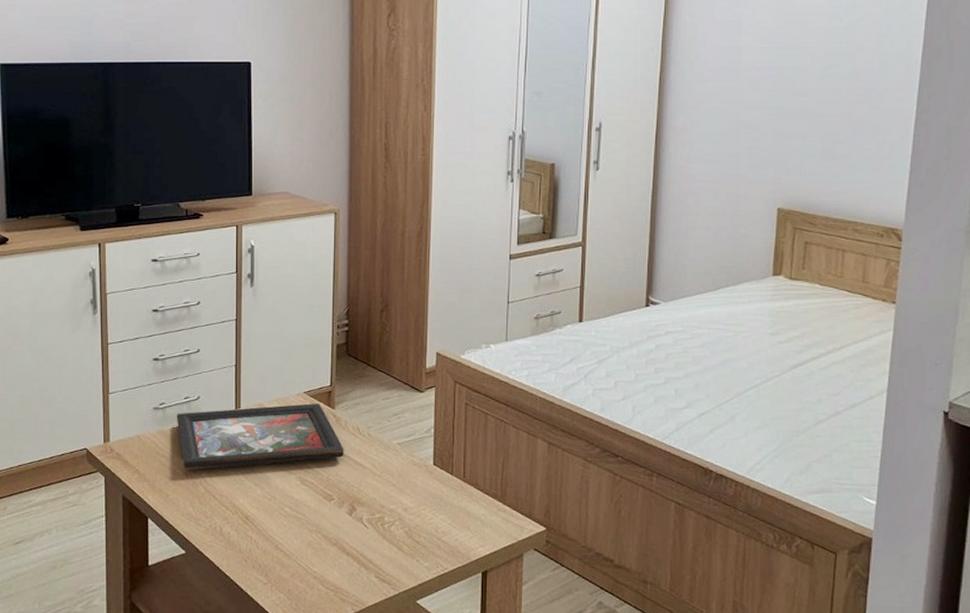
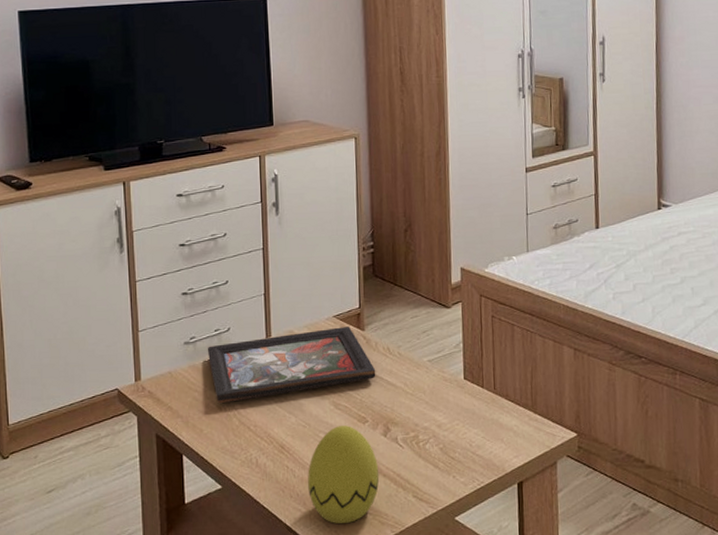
decorative egg: none [271,501,343,598] -> present [308,425,380,524]

